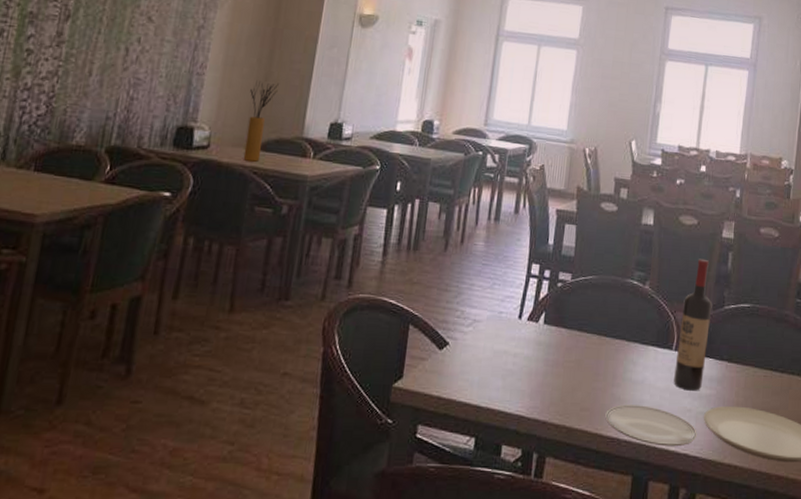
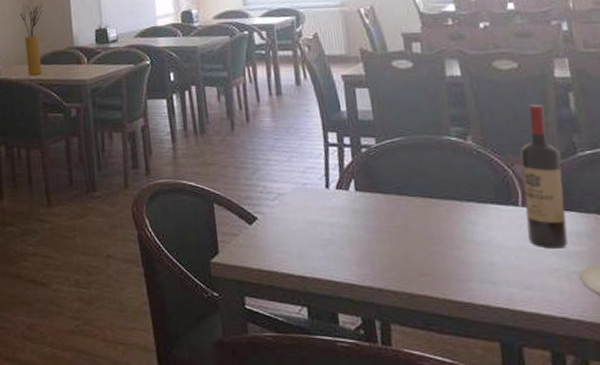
plate: present [605,404,697,447] -> none [450,267,575,310]

